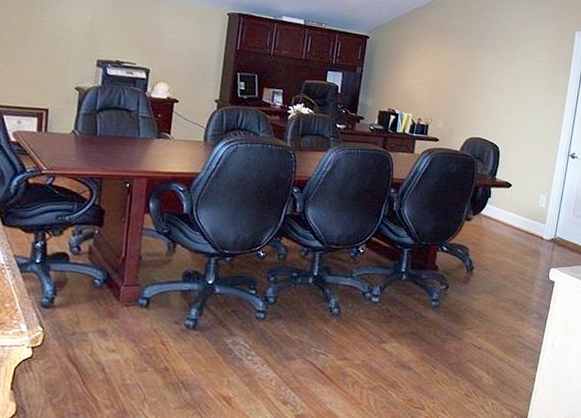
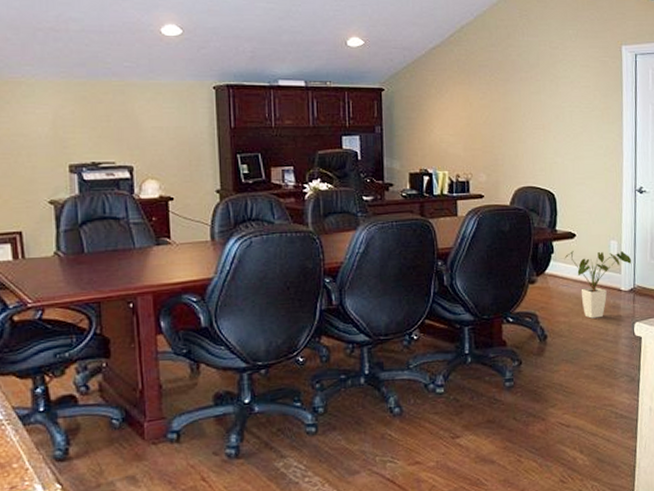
house plant: none [498,198,557,260] -> present [564,251,632,319]

